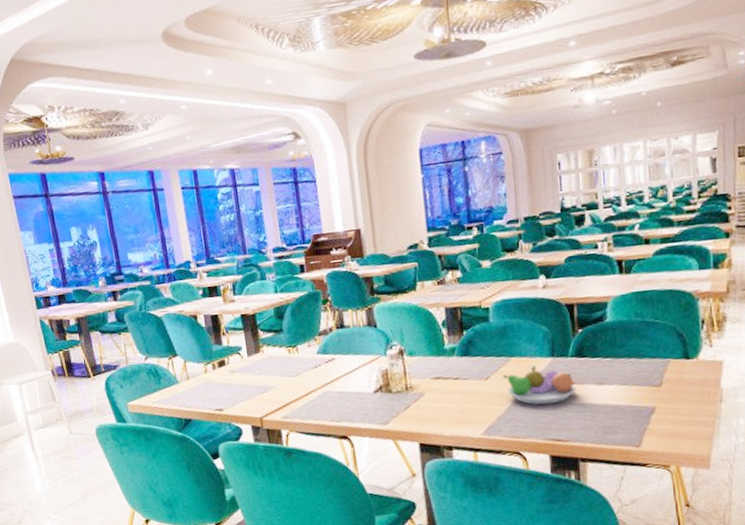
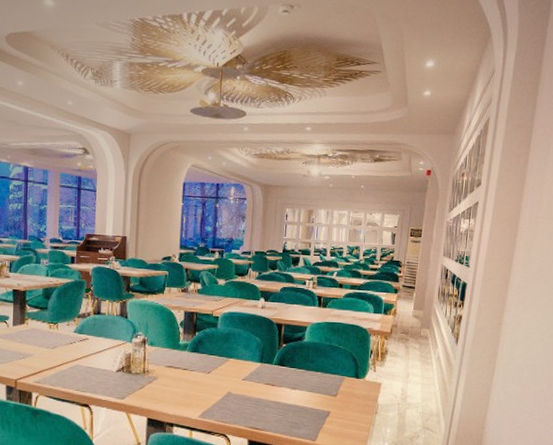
fruit bowl: present [502,365,577,405] -> none [221,367,275,400]

